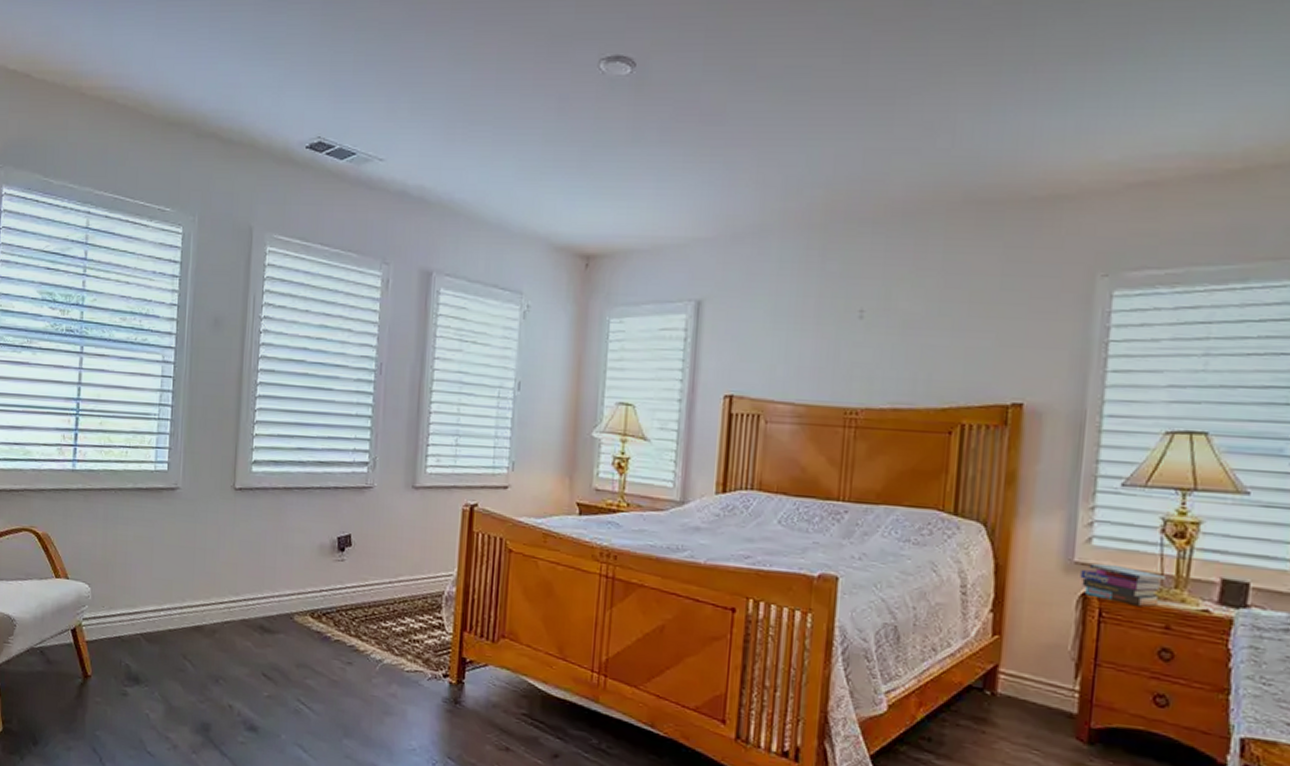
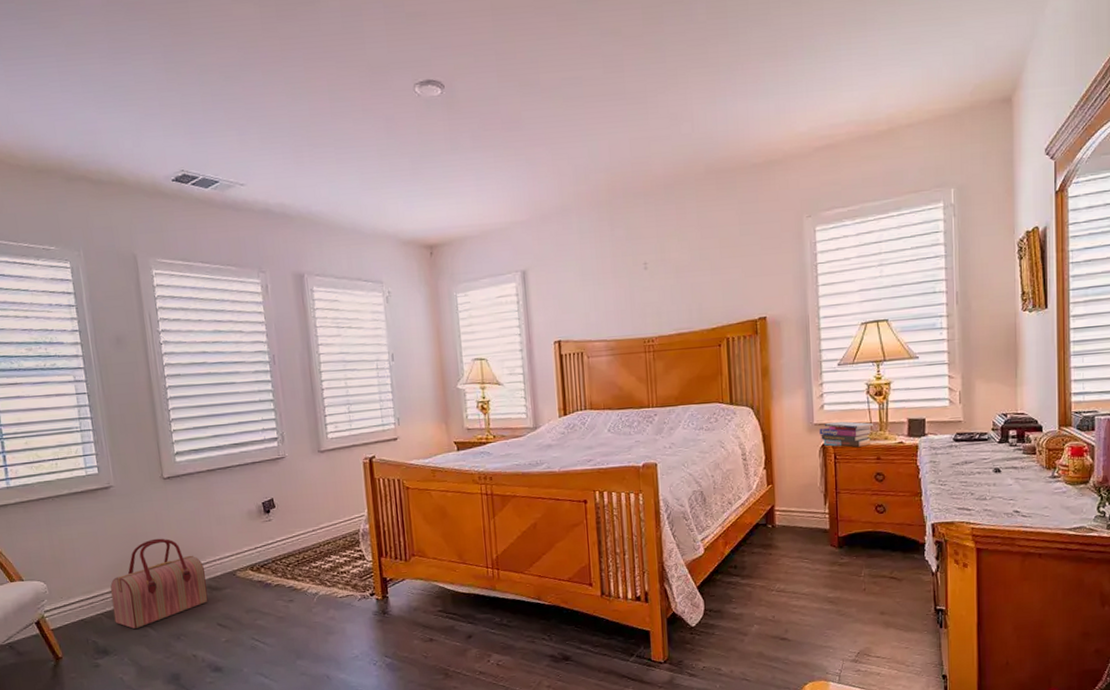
handbag: none [153,557,260,661] -> present [110,538,208,630]

